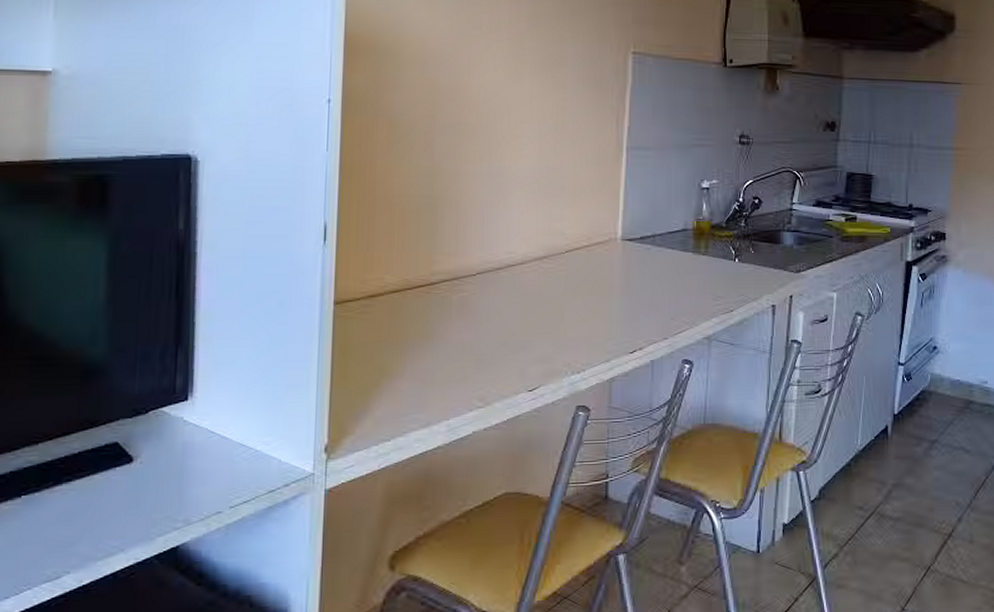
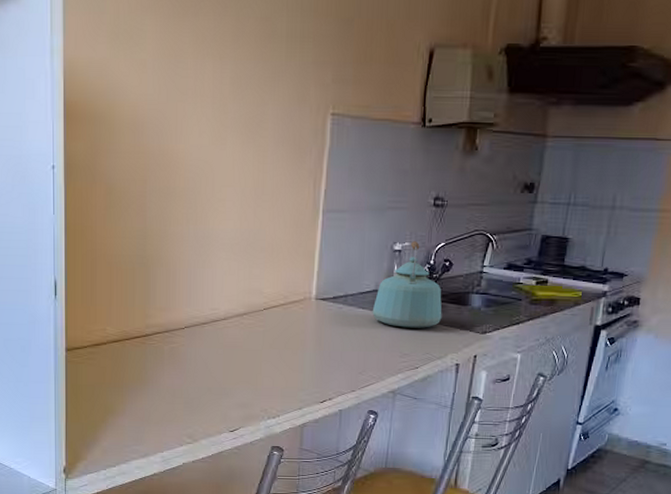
kettle: none [682,179,755,268] -> present [372,241,442,328]

